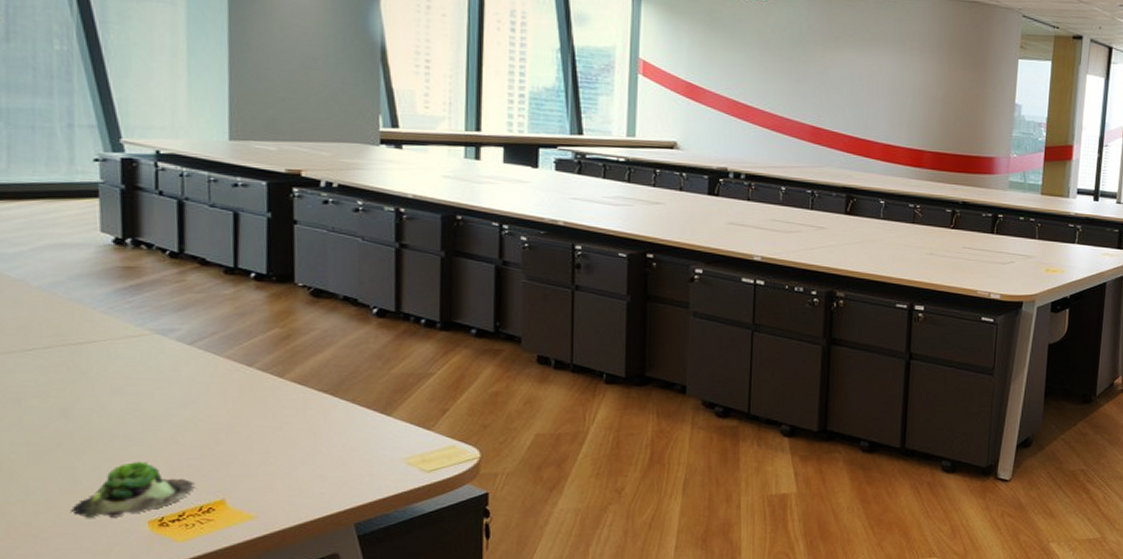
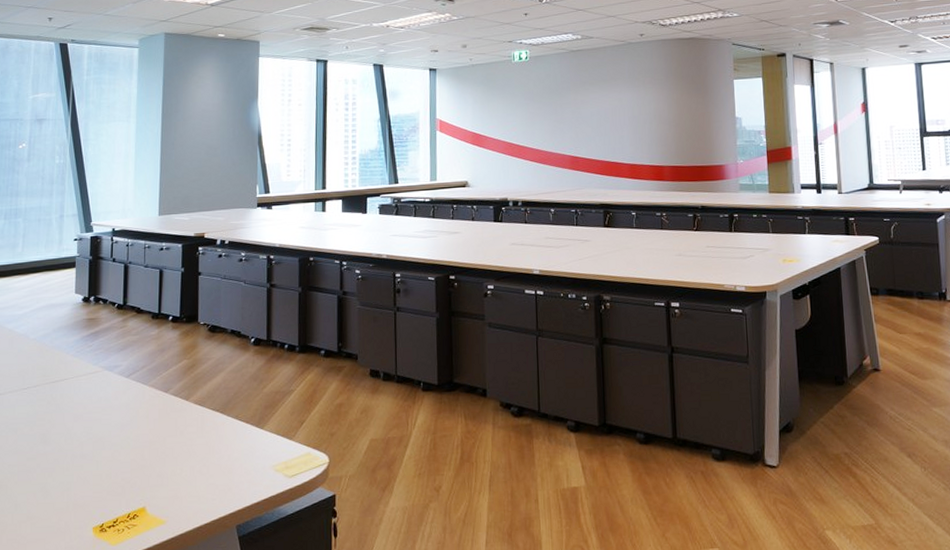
succulent plant: present [70,461,195,518] -> none [42,476,126,526]

